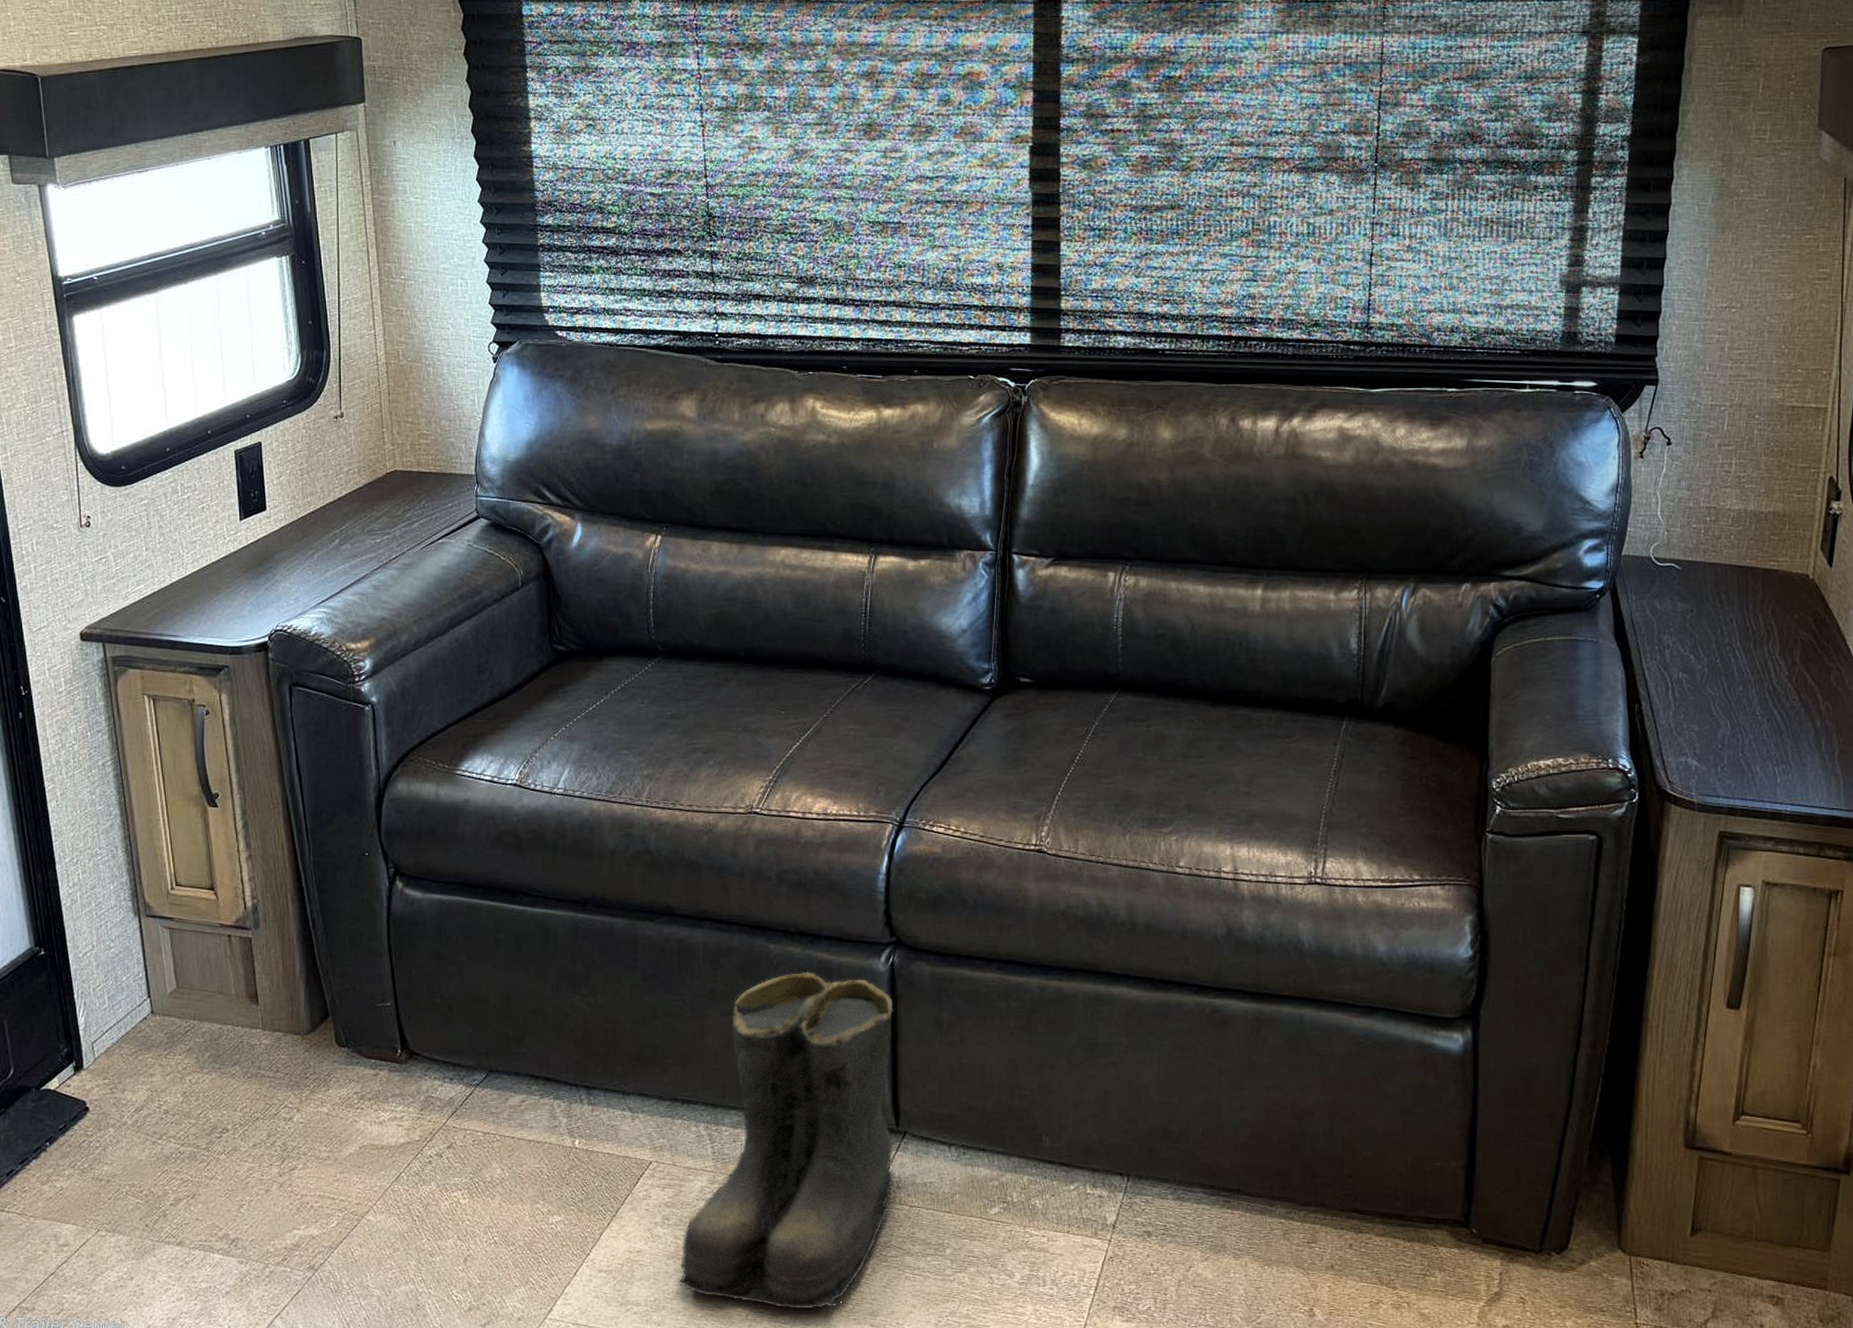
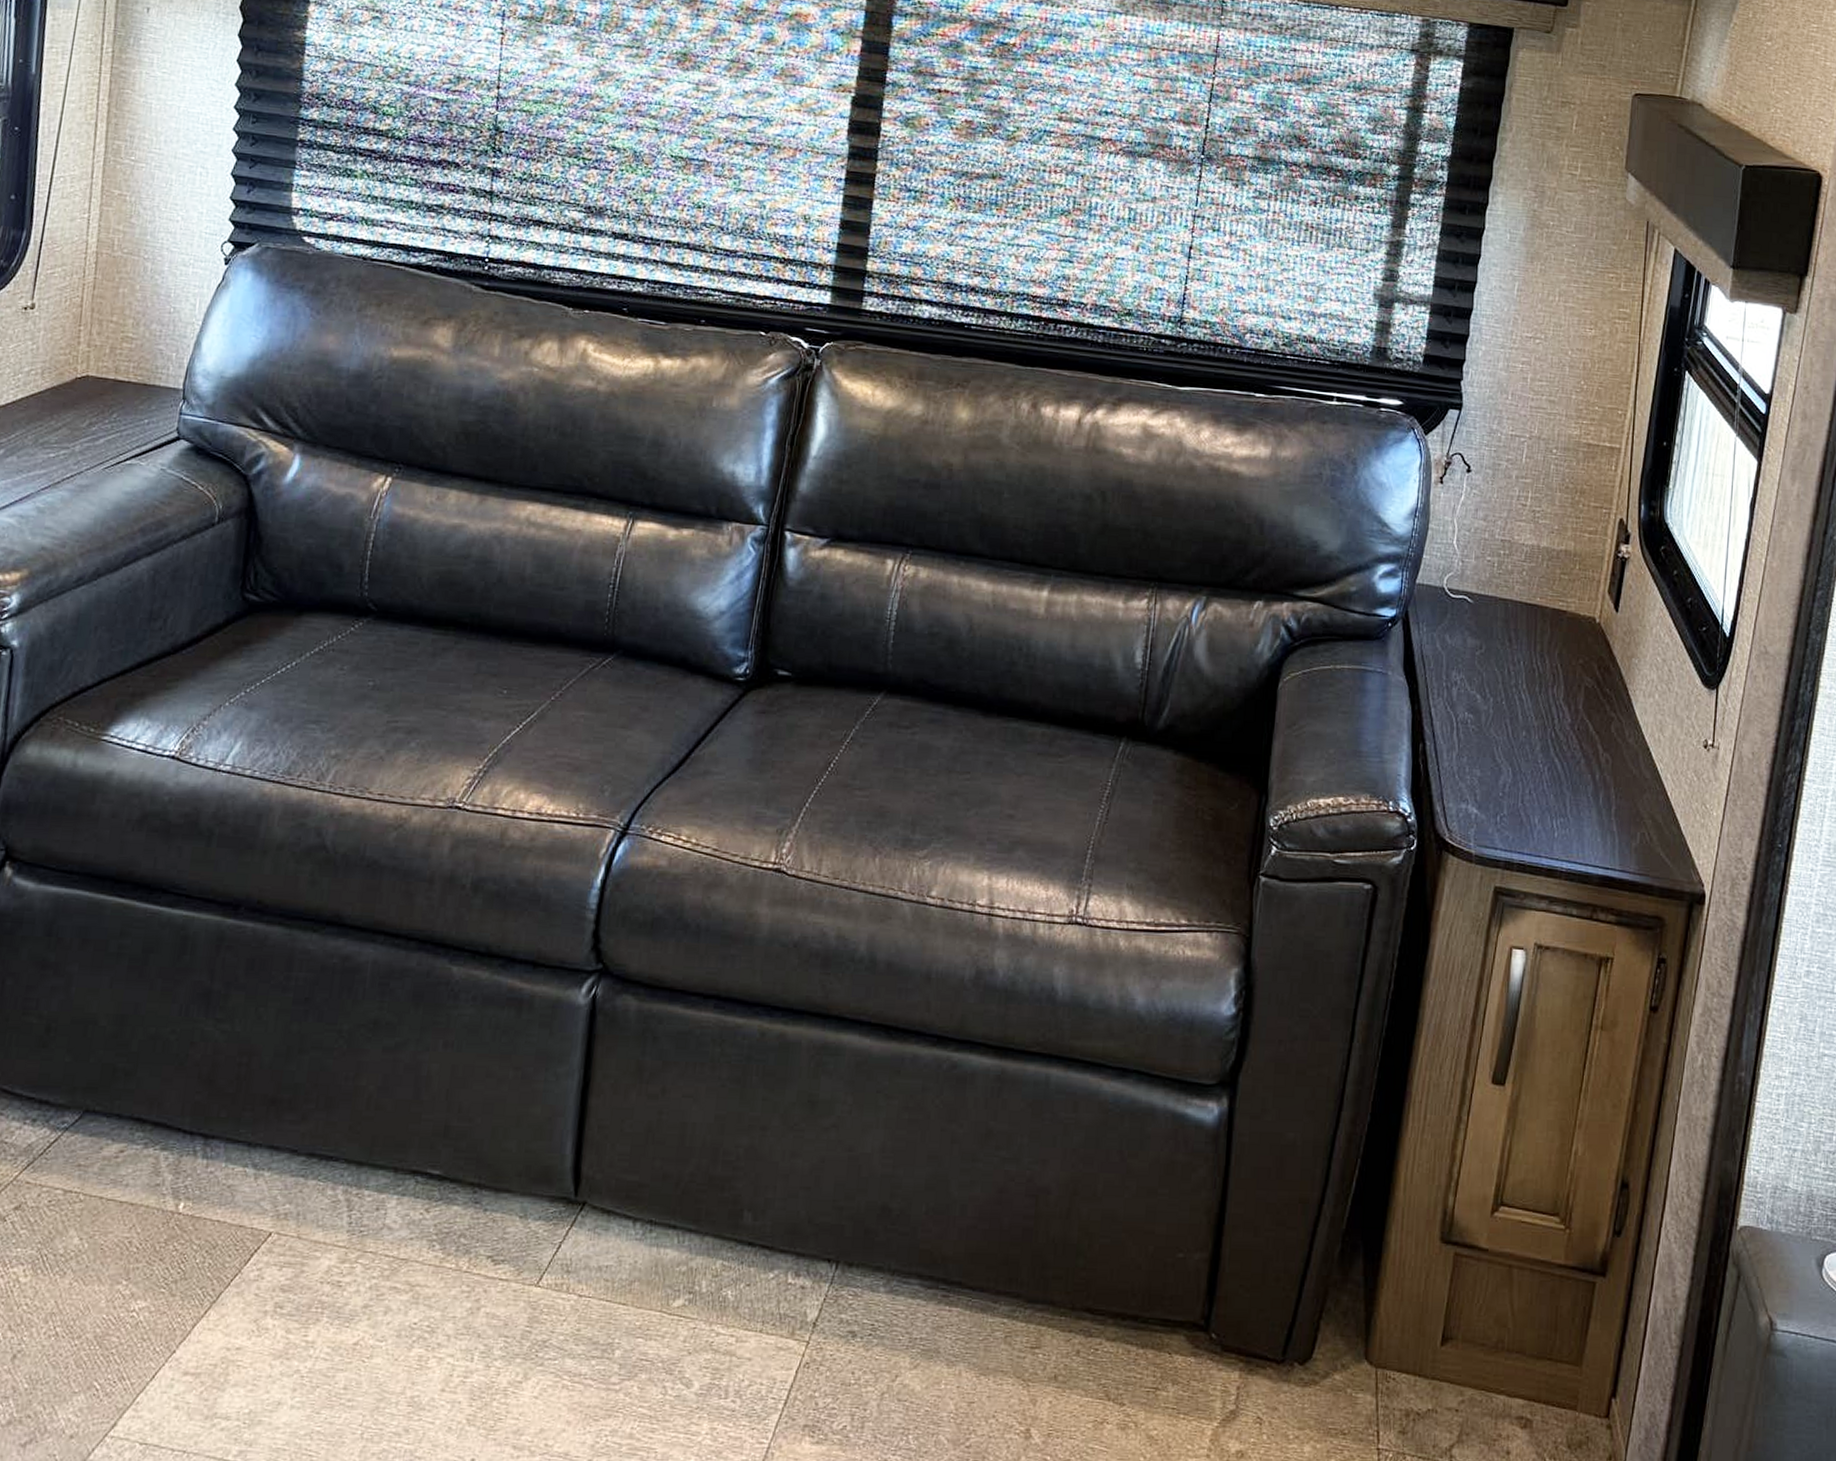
boots: present [679,971,902,1310] -> none [283,1001,590,1426]

